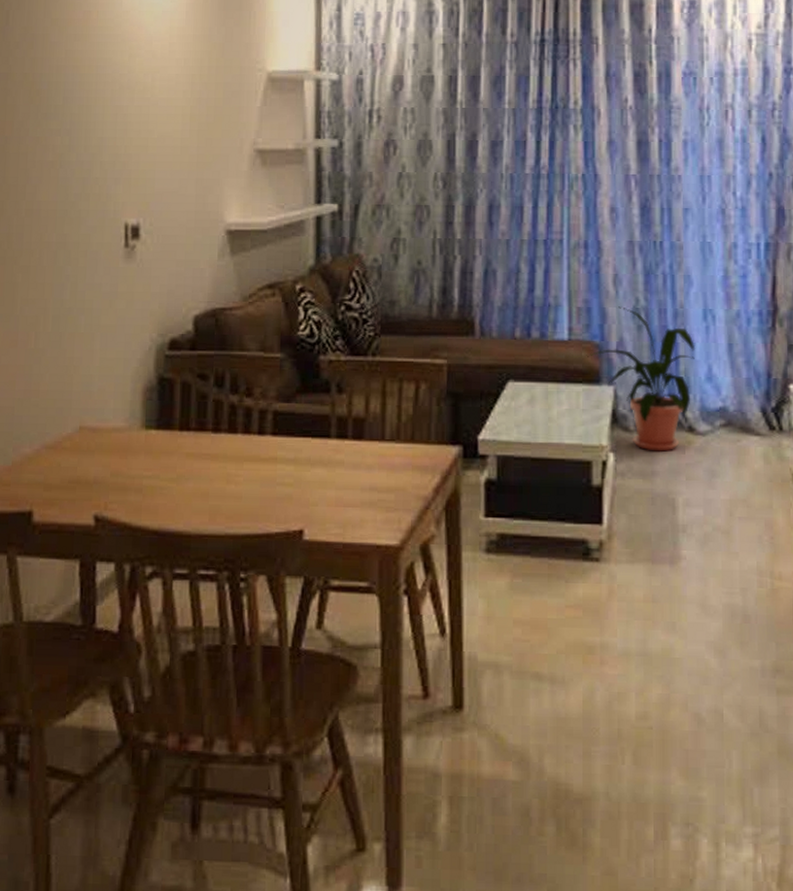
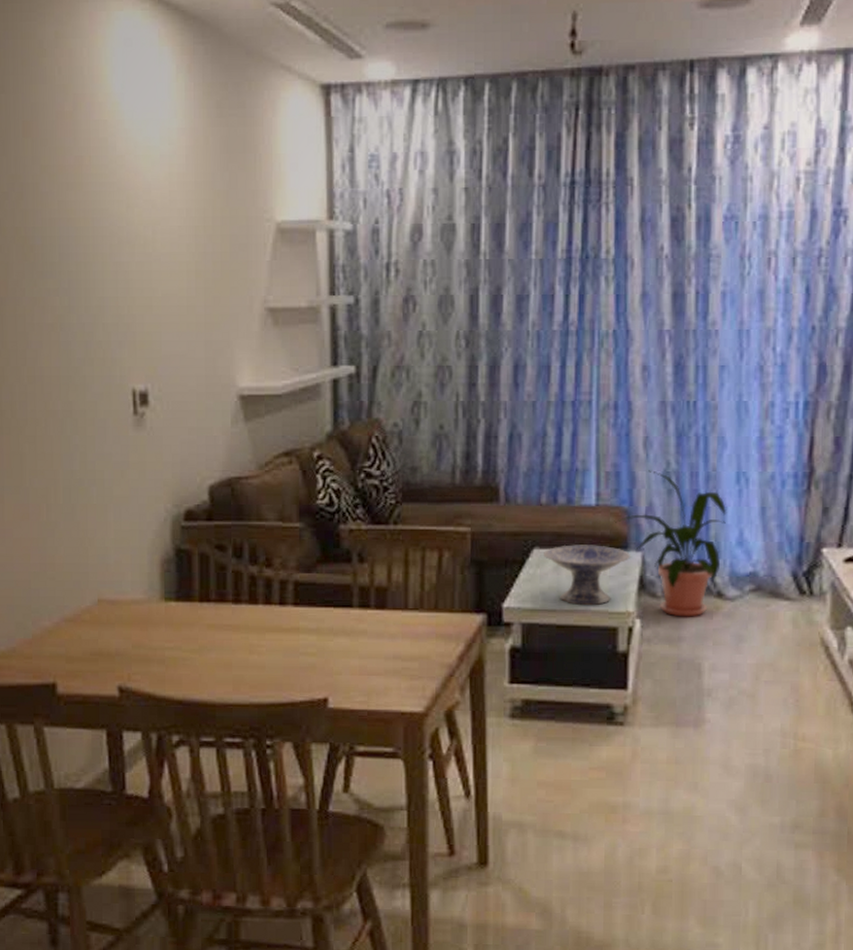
decorative bowl: none [518,378,602,438] -> present [544,545,630,605]

